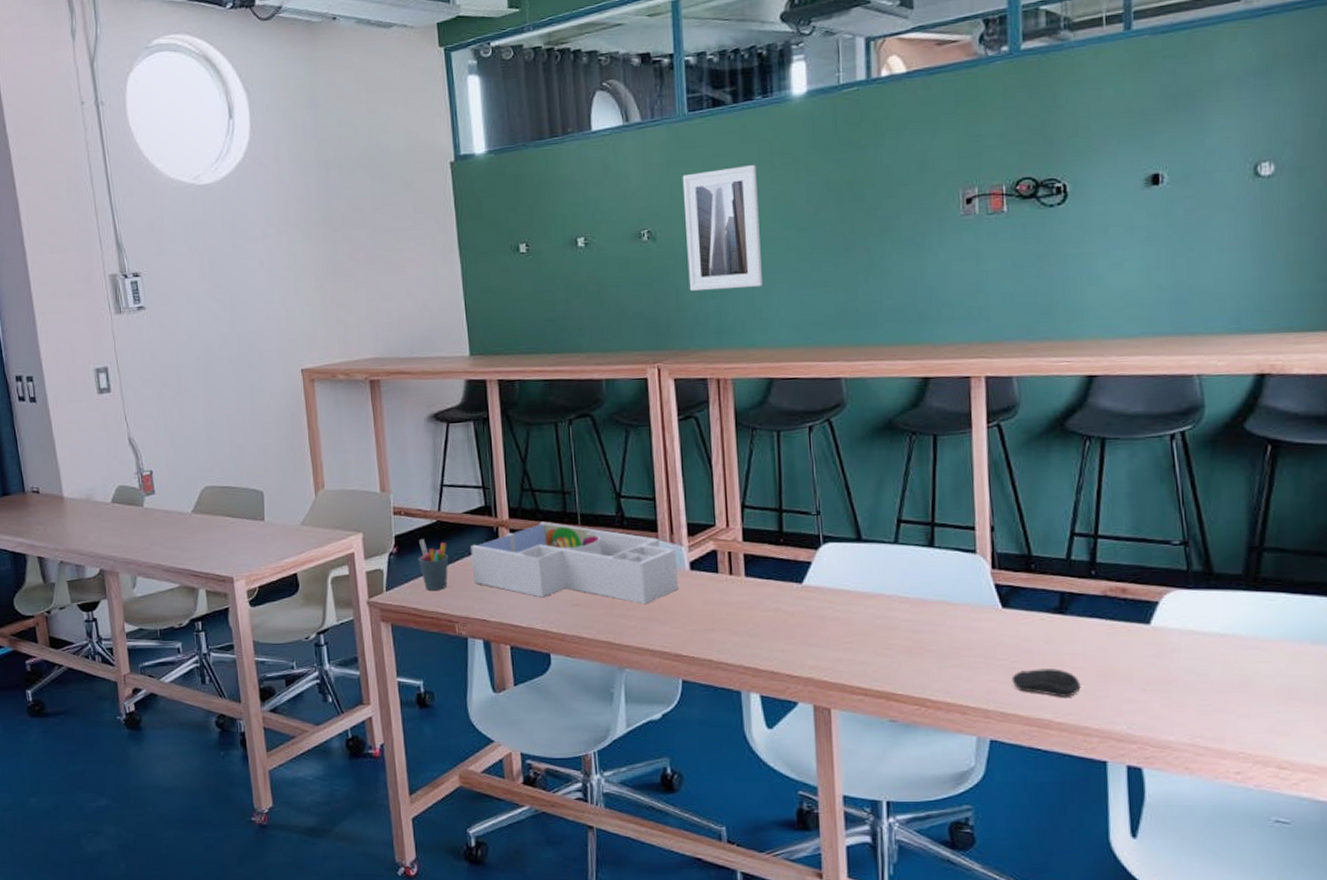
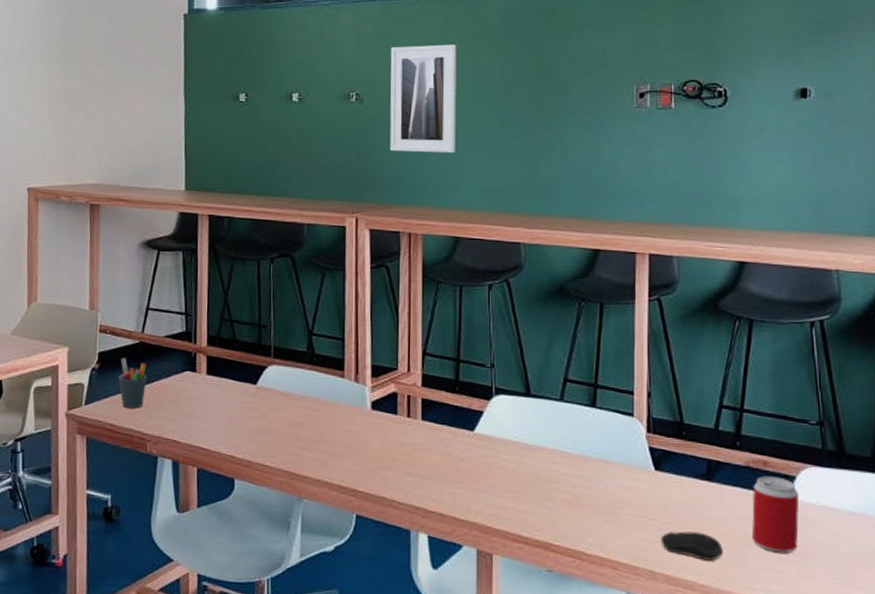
desk organizer: present [471,521,678,605] -> none [168,351,360,439]
beverage can: none [1110,603,1163,683] -> present [752,476,799,553]

